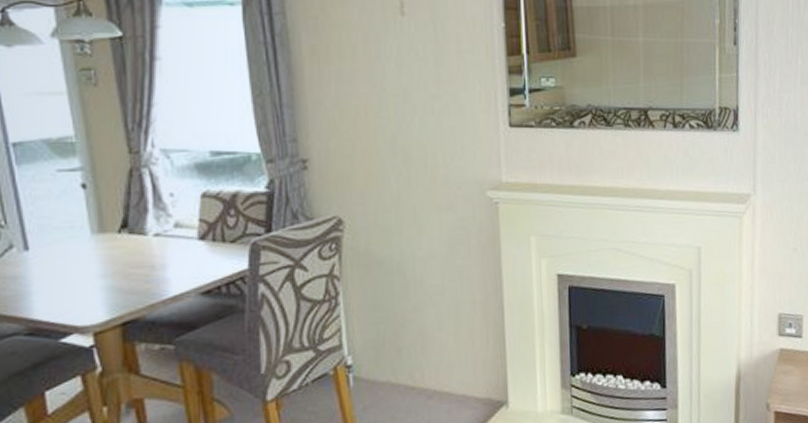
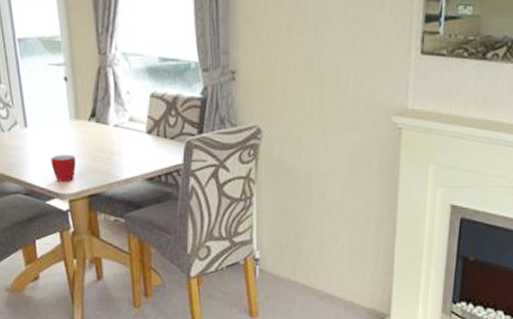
mug: none [65,276,102,312] -> present [51,154,76,182]

